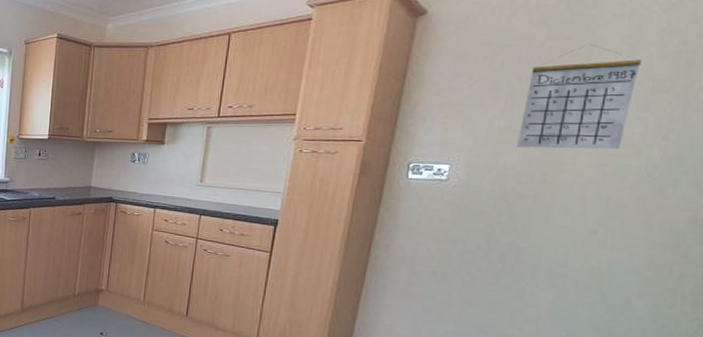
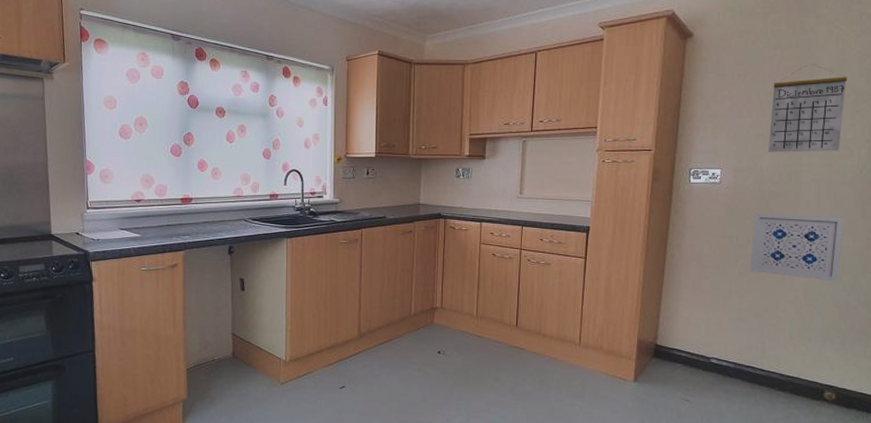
wall art: none [478,216,617,302] -> present [750,213,844,282]

